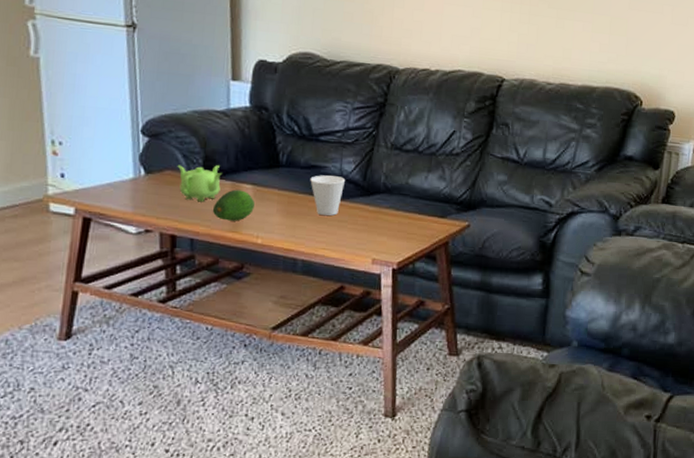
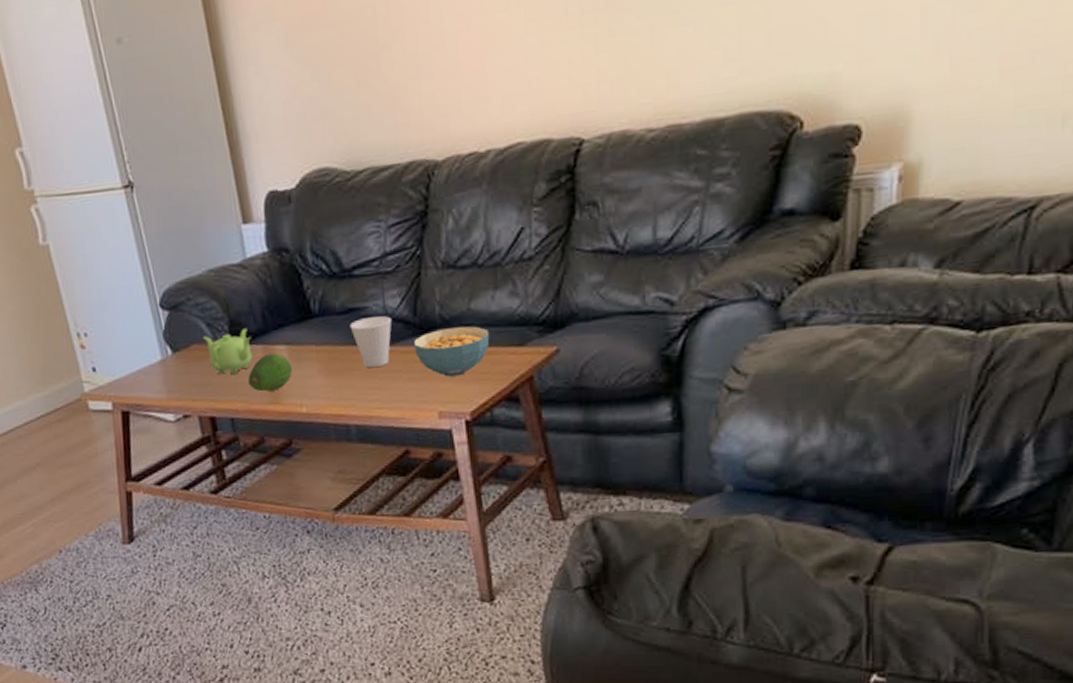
cereal bowl: none [359,194,420,233] -> present [413,326,490,377]

